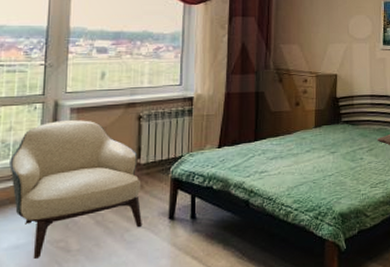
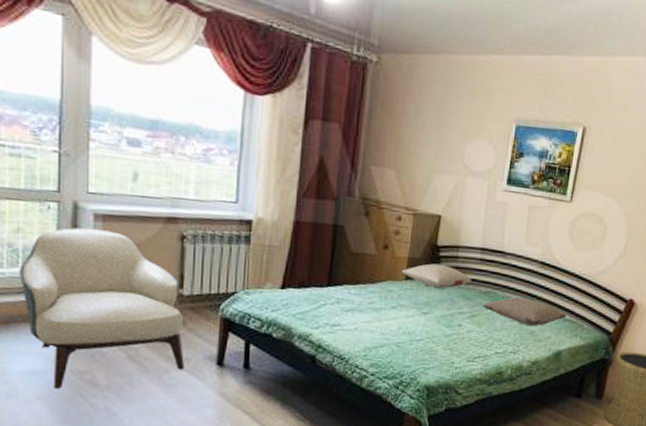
pillow: none [311,112,366,131] -> present [401,263,472,288]

